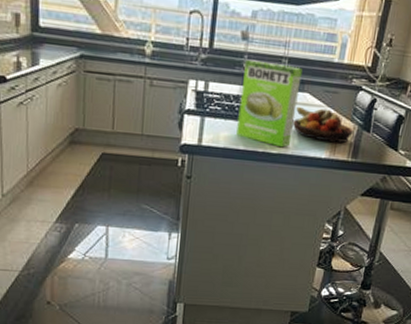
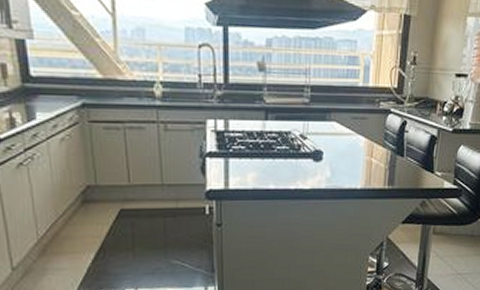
cake mix box: present [236,60,303,148] -> none [264,92,327,182]
fruit bowl: present [293,107,353,143] -> none [324,136,386,172]

